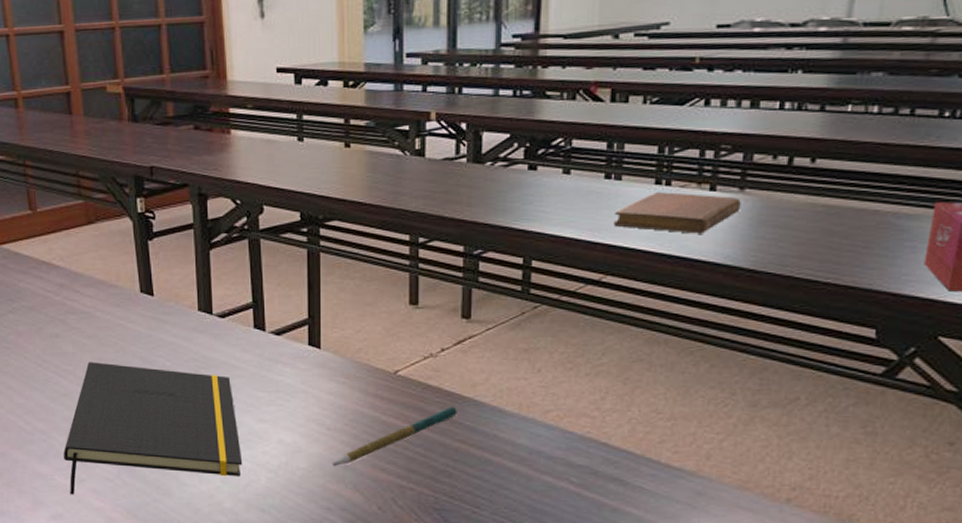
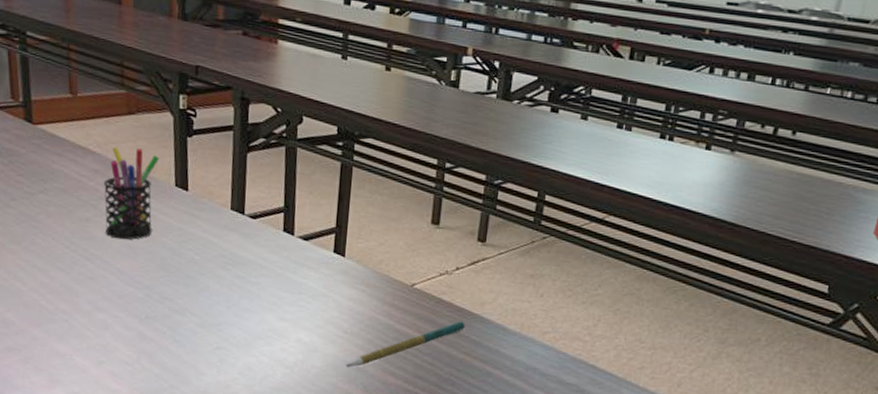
notepad: present [64,362,243,495] -> none [84,248,261,376]
pen holder: none [69,258,122,353] -> present [103,146,159,240]
notebook: present [614,192,741,234] -> none [621,145,731,187]

